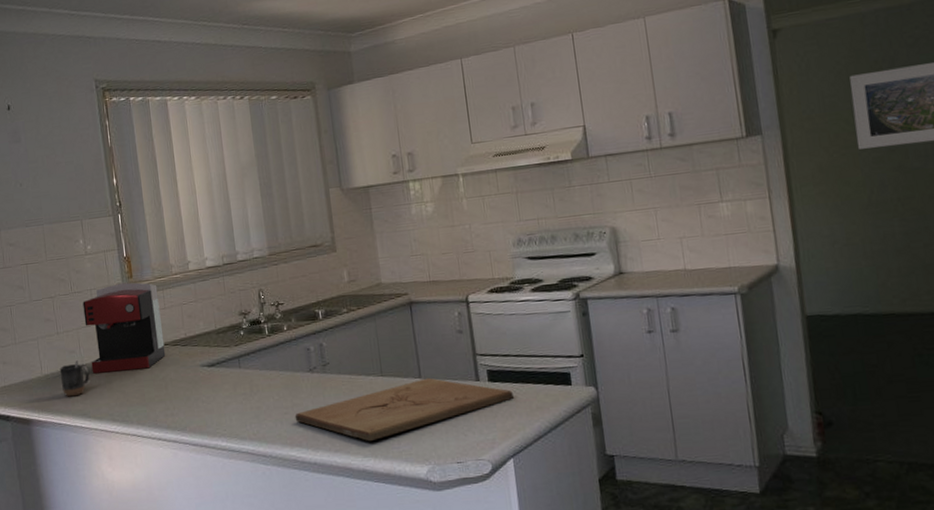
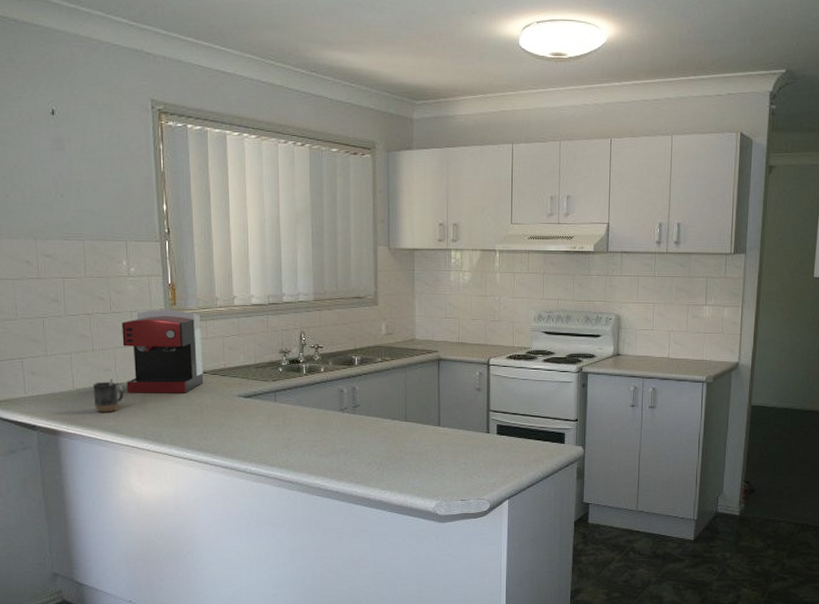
cutting board: present [294,377,515,442] -> none [323,426,517,477]

